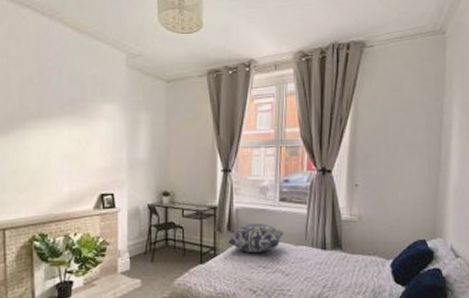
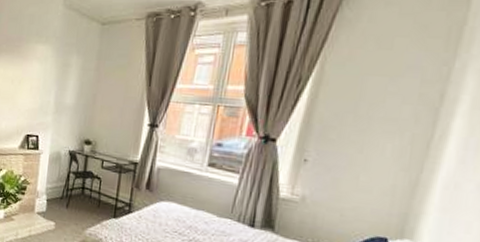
cushion: present [227,224,284,253] -> none [144,185,207,218]

